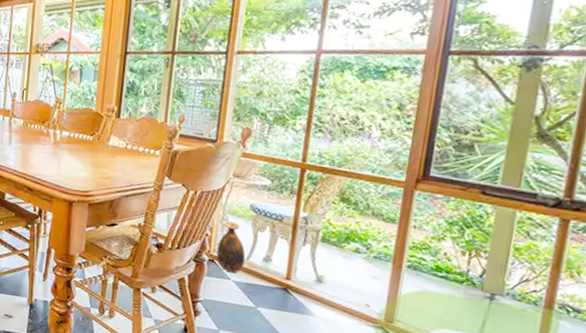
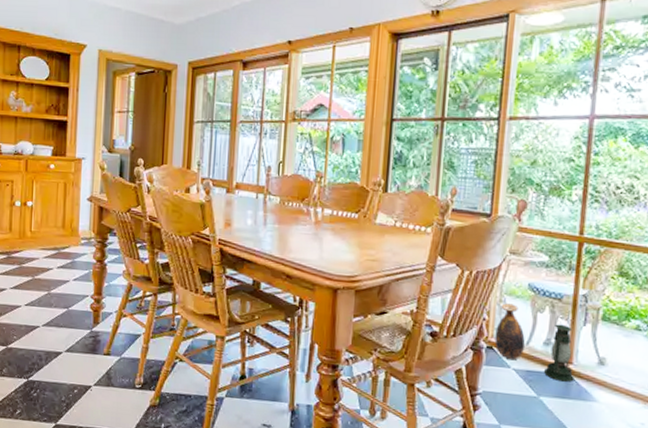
lantern: none [263,239,292,297] -> present [544,320,574,383]

